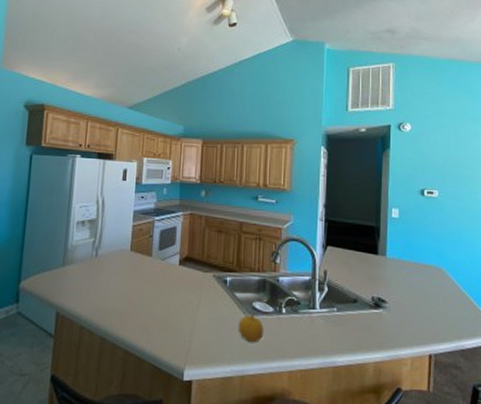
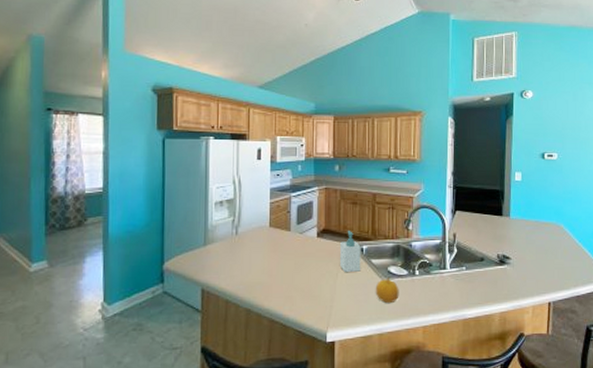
soap bottle: none [202,259,225,306] -> present [340,230,361,273]

